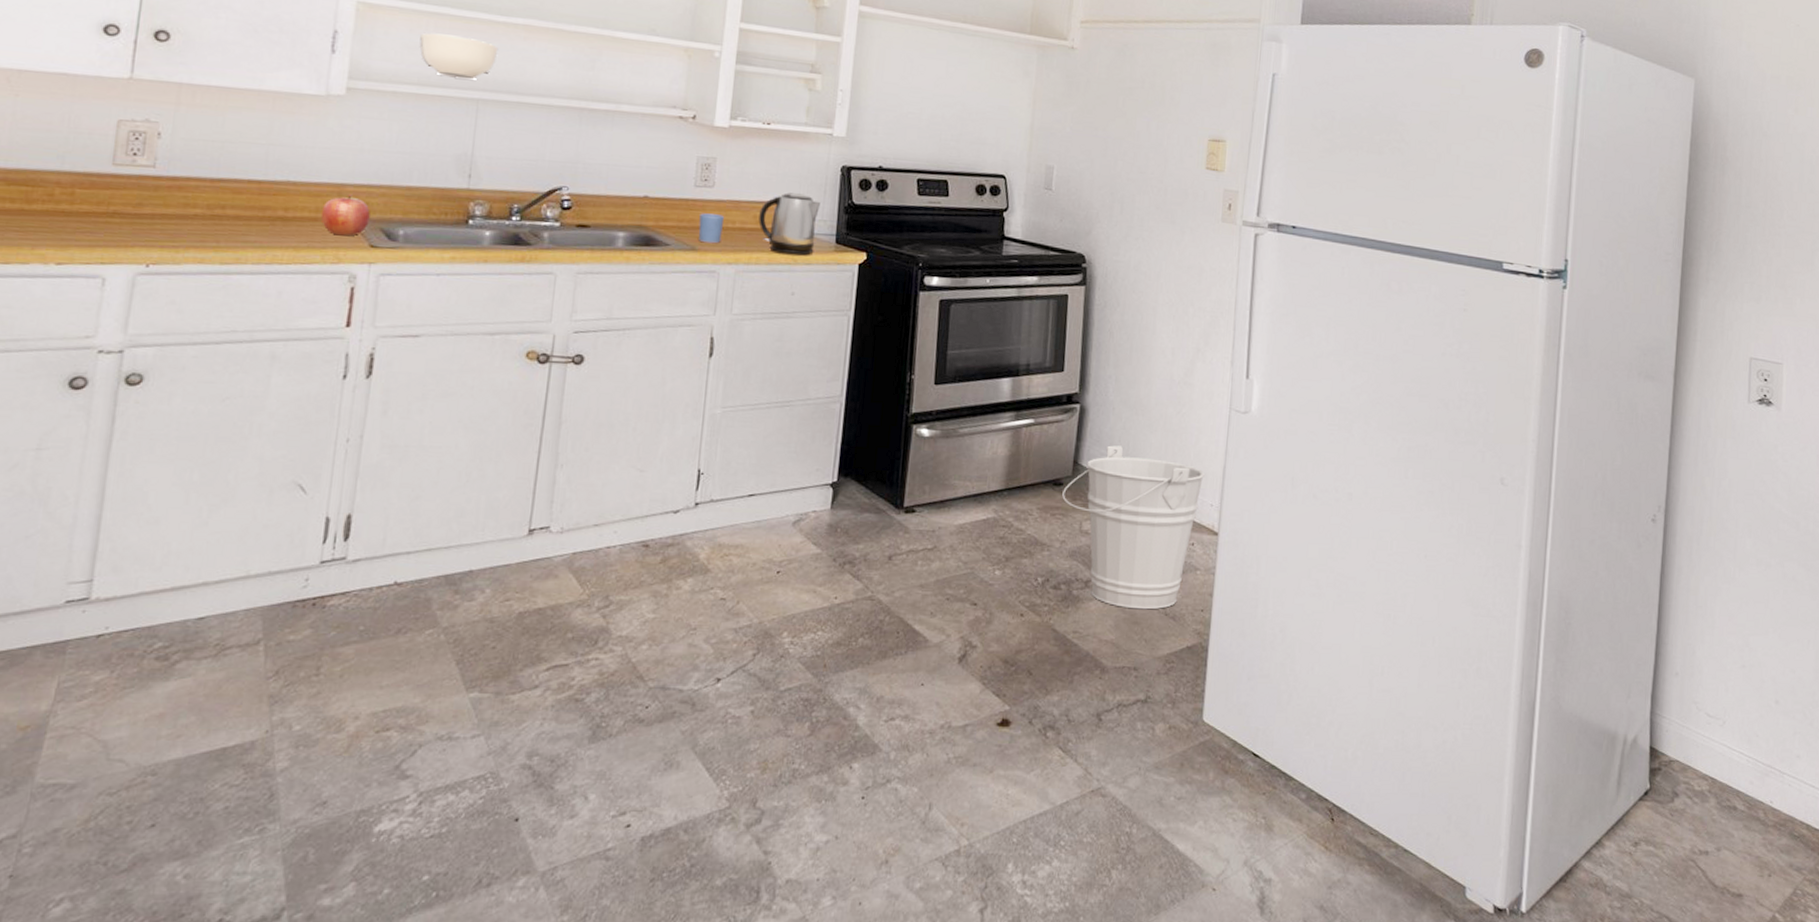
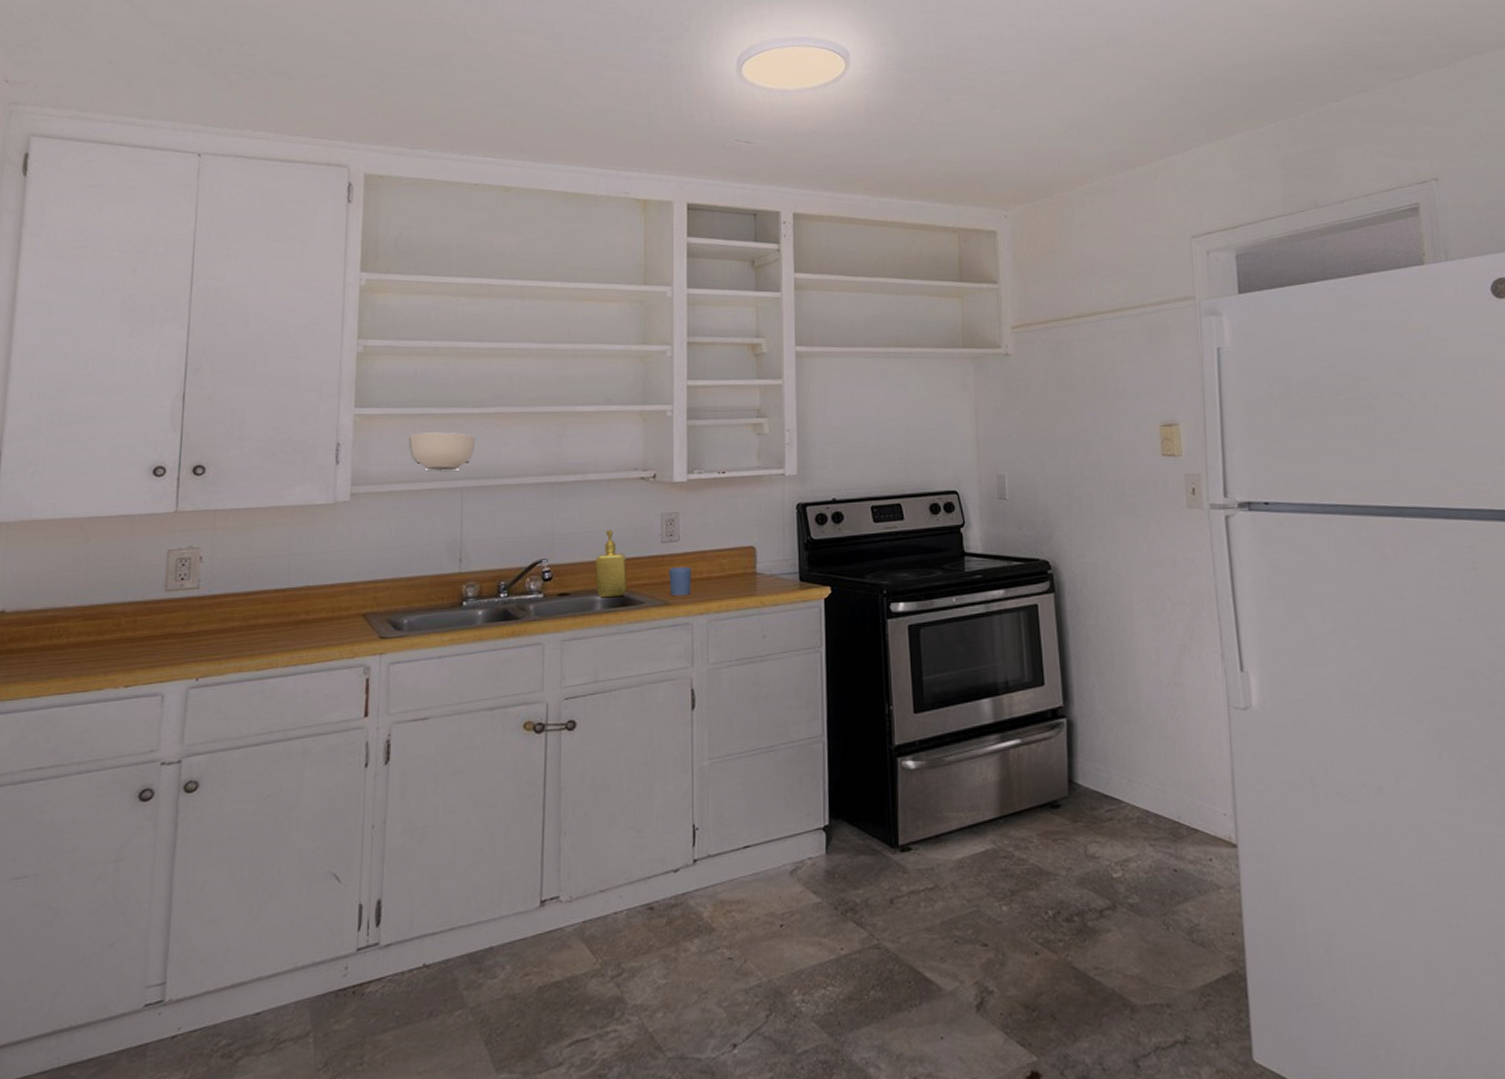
fruit: present [320,193,371,237] -> none [336,590,378,631]
soap dispenser: none [619,165,656,237] -> present [595,530,628,598]
kettle: present [758,192,820,257] -> none [724,536,780,600]
bucket: present [1062,445,1205,610] -> none [1061,758,1212,938]

